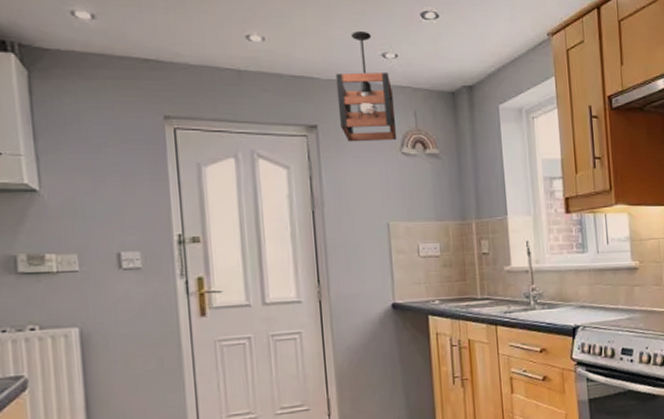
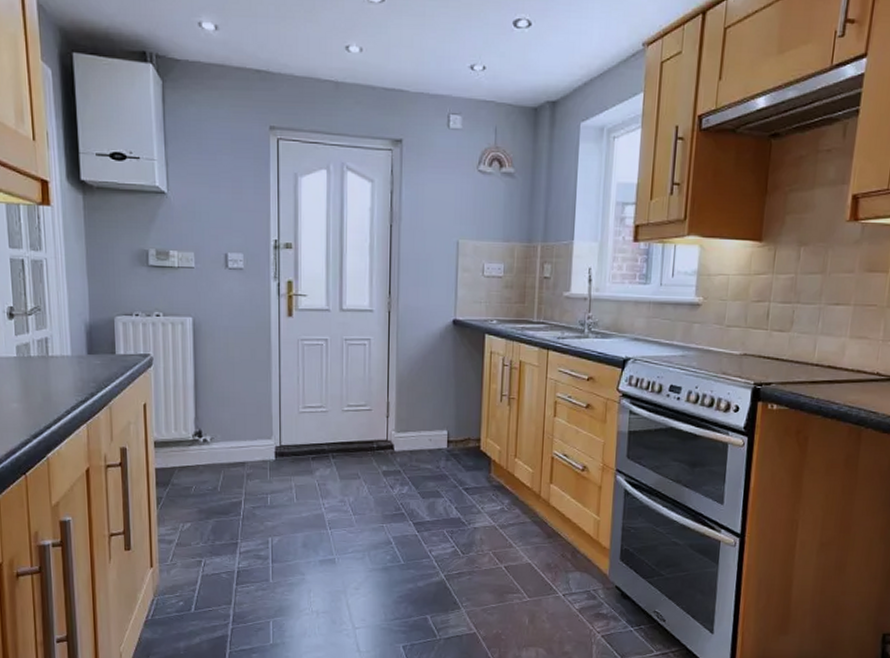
pendant light: present [335,30,398,142] -> none [423,40,476,158]

